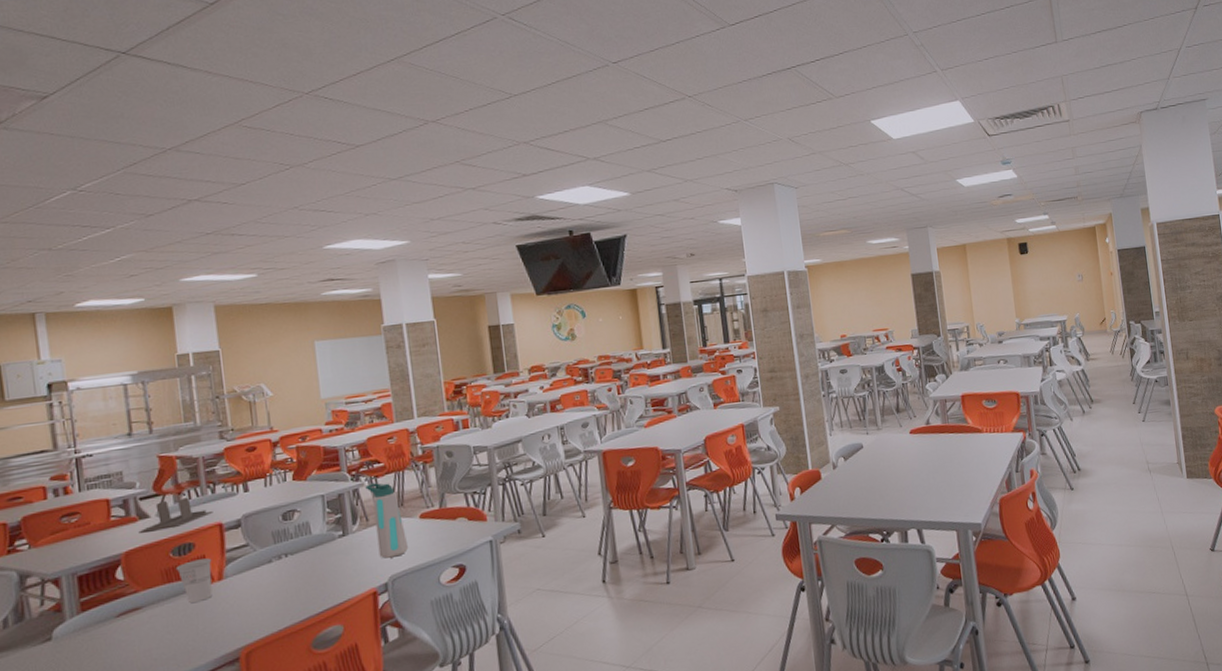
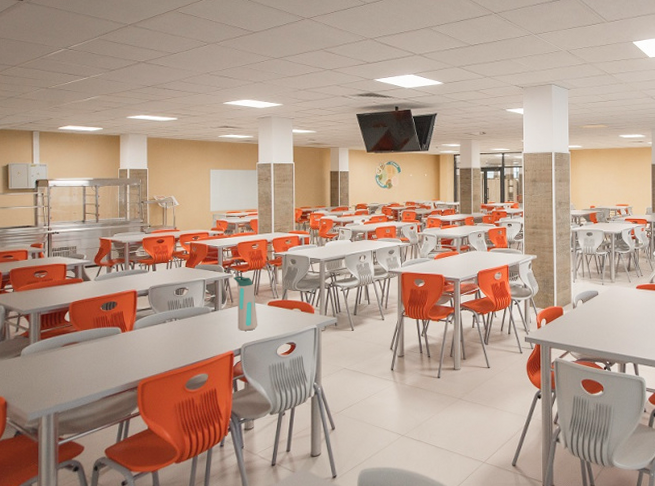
napkin holder: present [138,497,213,533] -> none [82,270,131,291]
cup: present [175,558,213,604] -> none [103,314,127,344]

